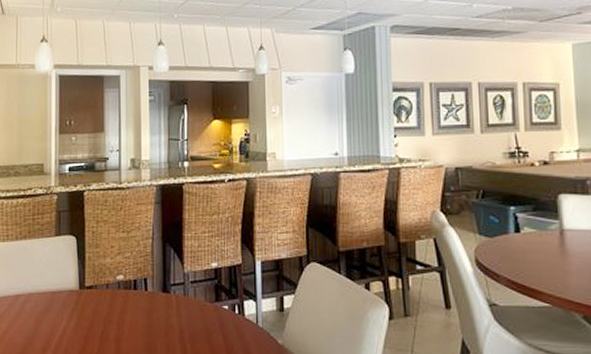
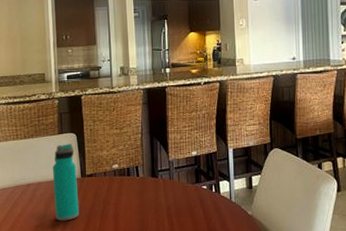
water bottle: none [47,248,75,342] -> present [53,144,80,221]

